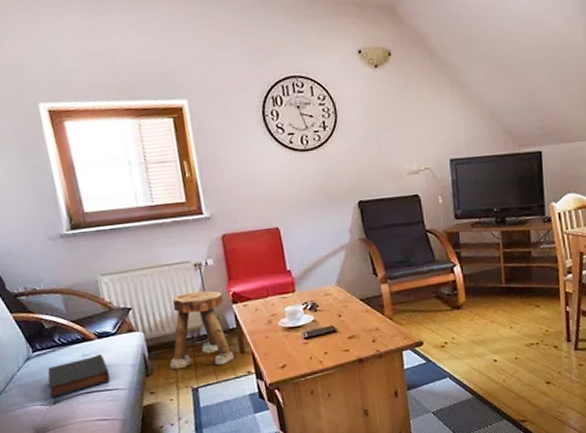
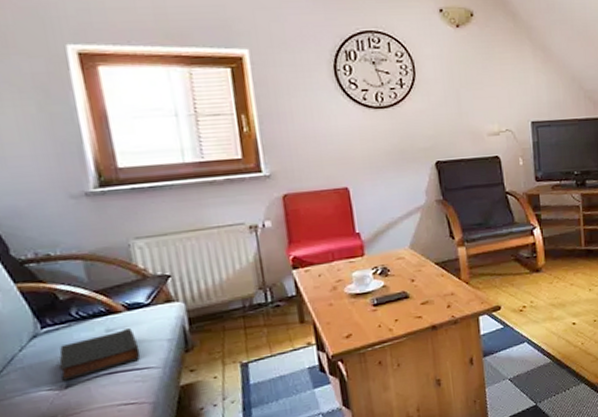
stool: present [169,290,235,370] -> none [215,255,293,343]

